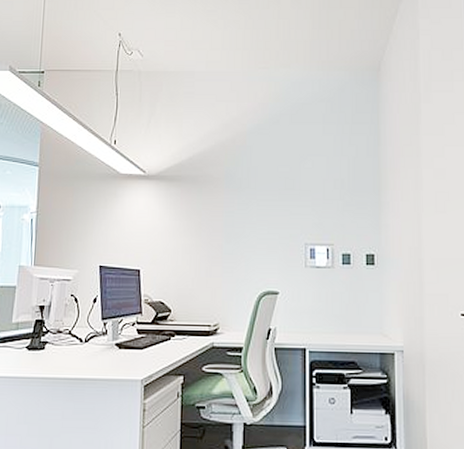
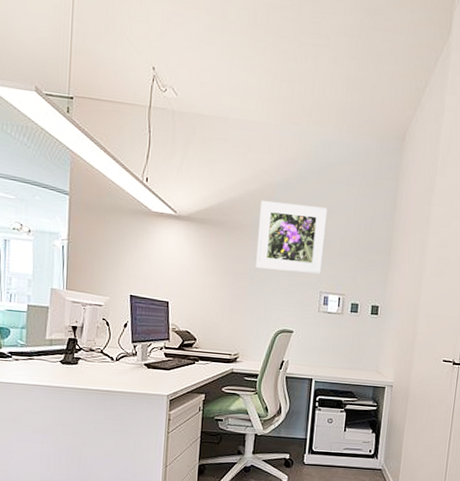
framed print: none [232,149,305,224] -> present [256,201,328,275]

